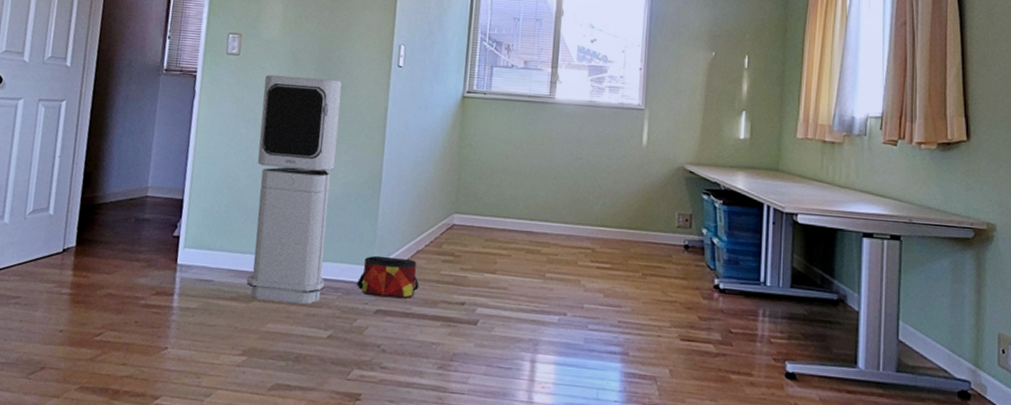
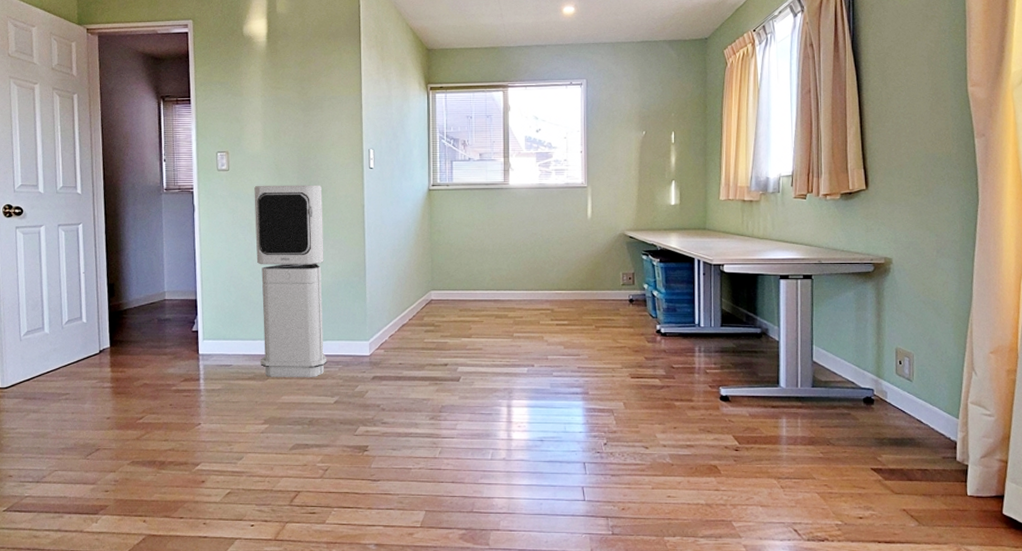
bag: present [357,255,419,299] -> none [354,331,407,366]

